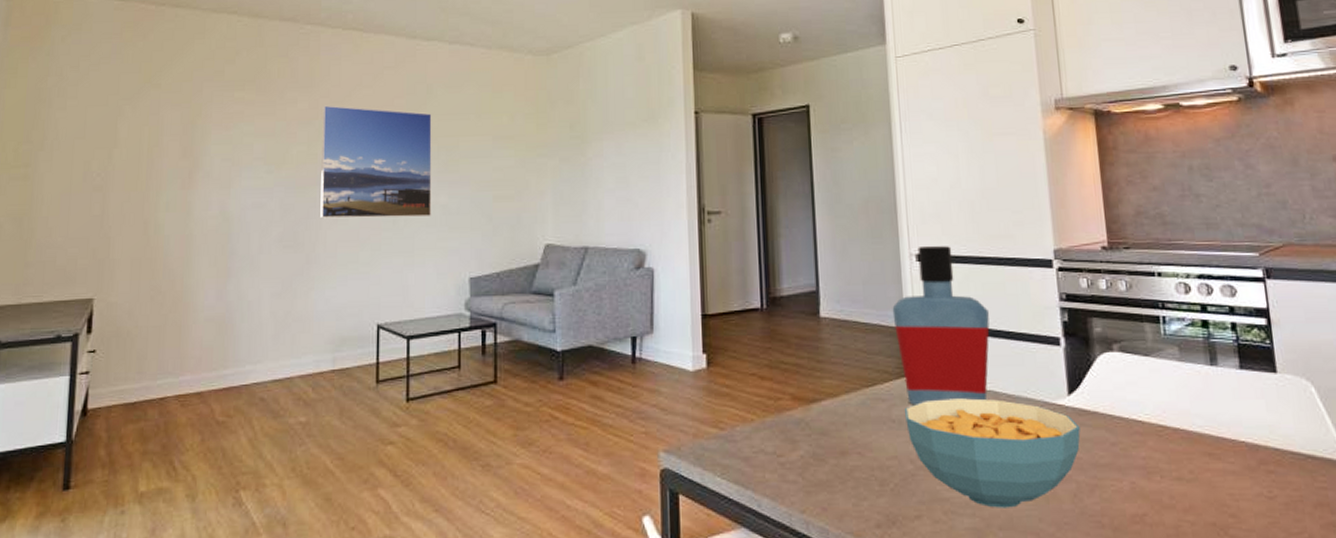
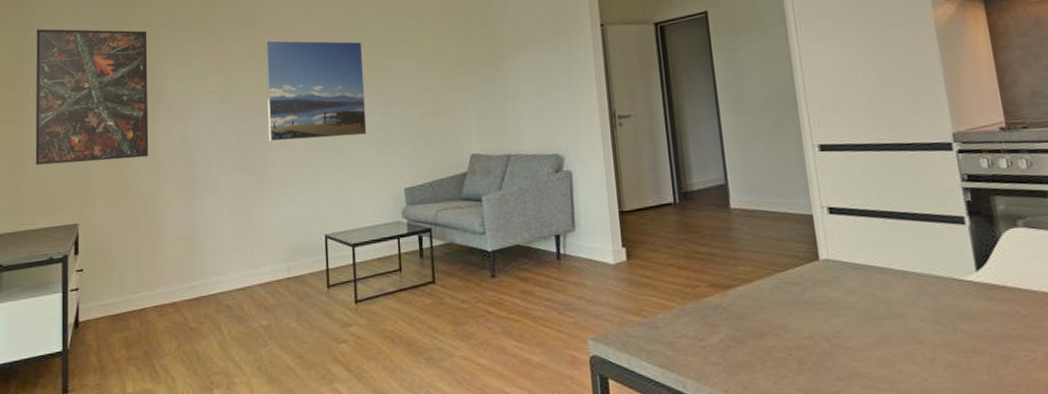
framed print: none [47,75,187,230] -> present [35,29,149,165]
bottle: present [892,246,990,405] -> none [799,135,897,287]
cereal bowl: present [905,398,1081,508] -> none [817,278,991,382]

